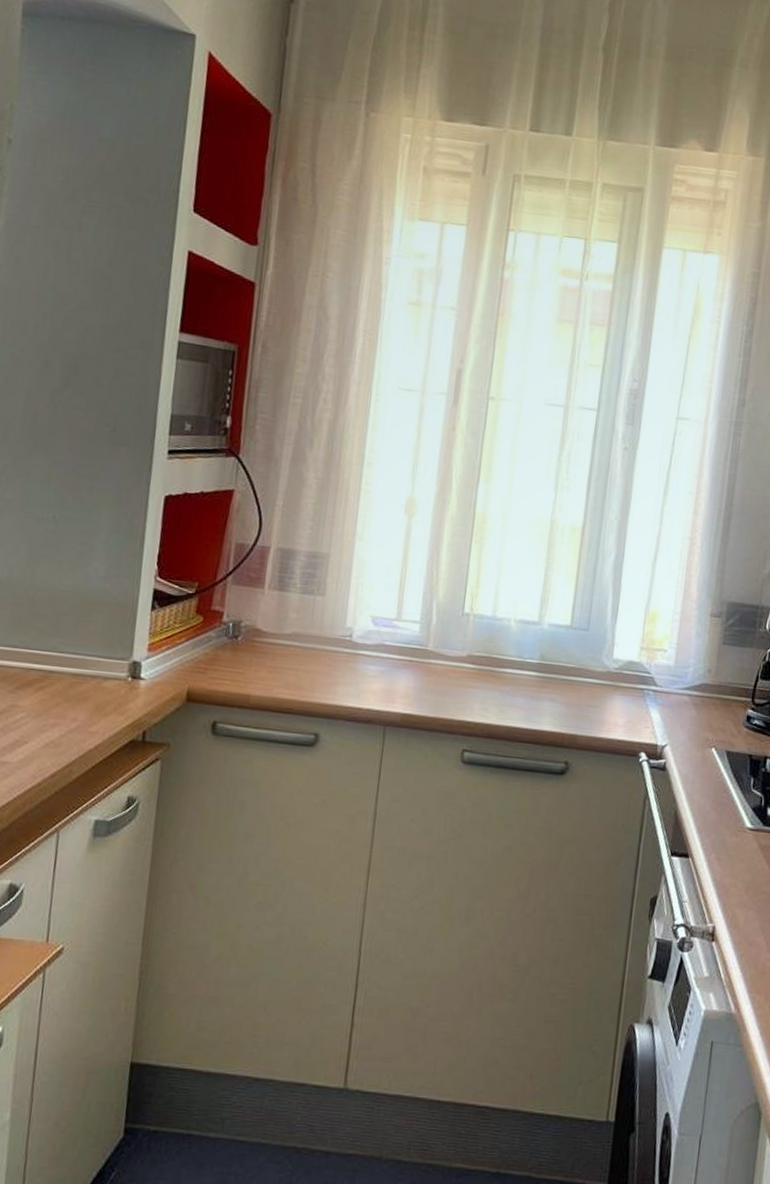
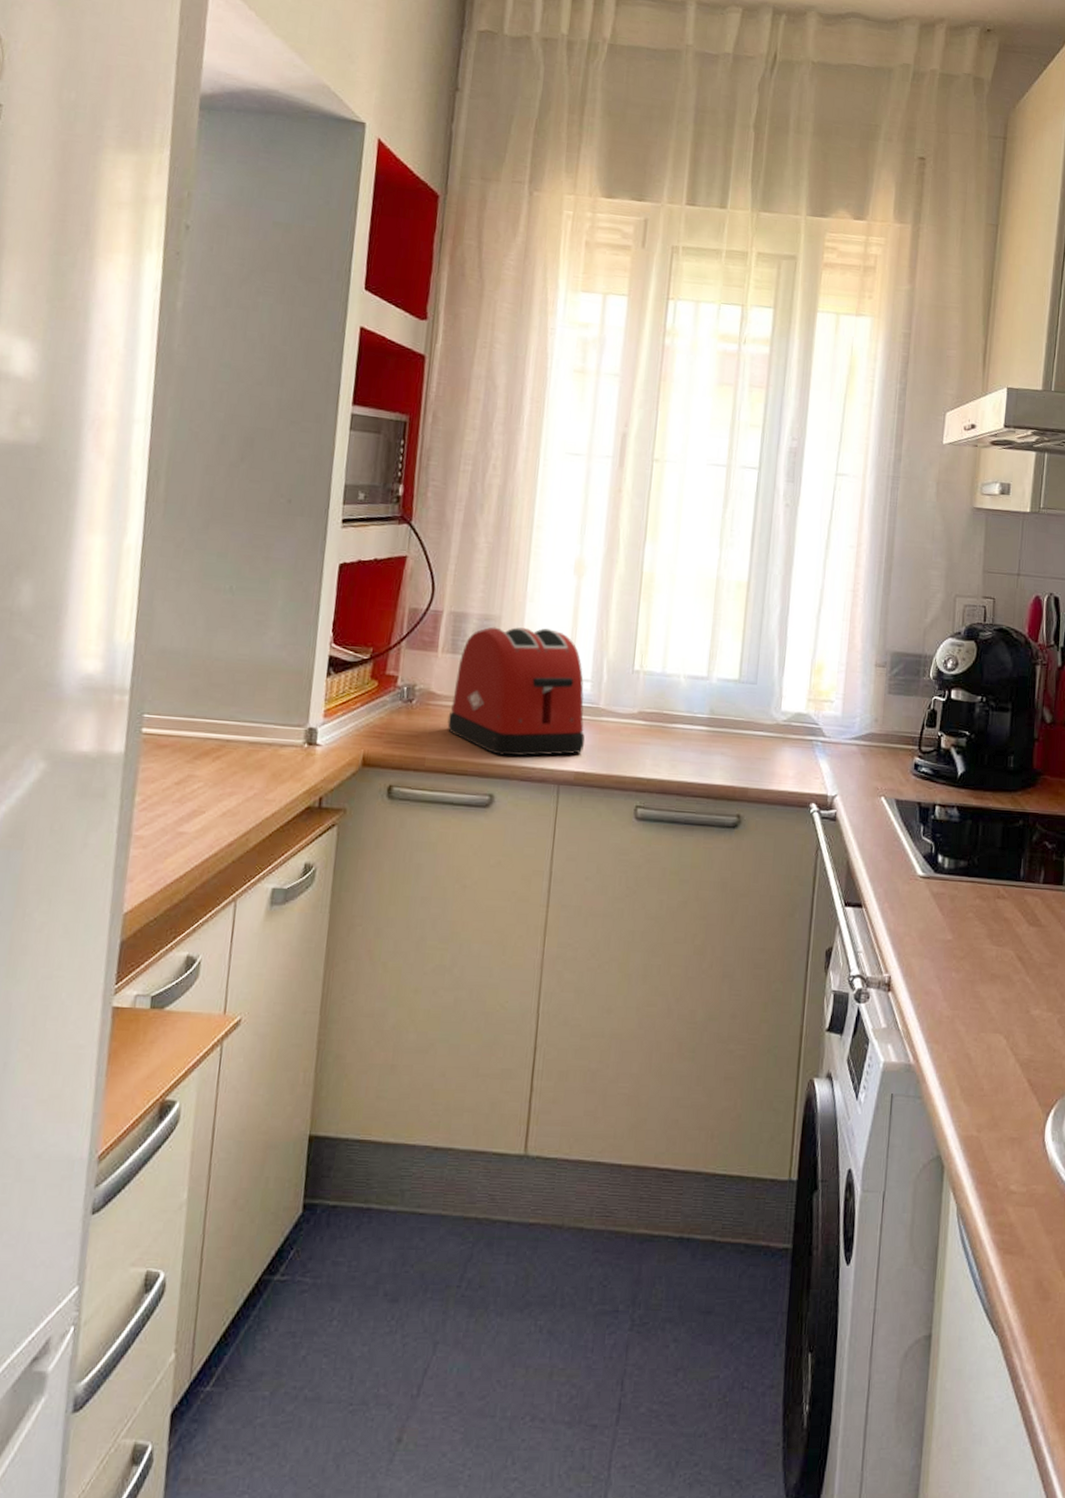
toaster: none [273,564,413,697] -> present [447,626,585,757]

